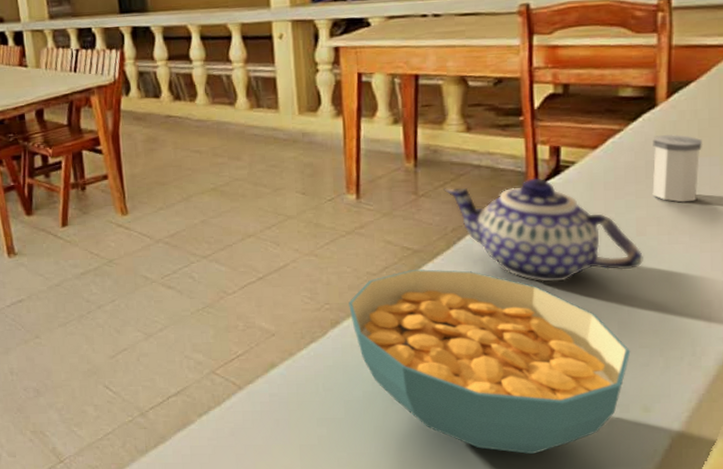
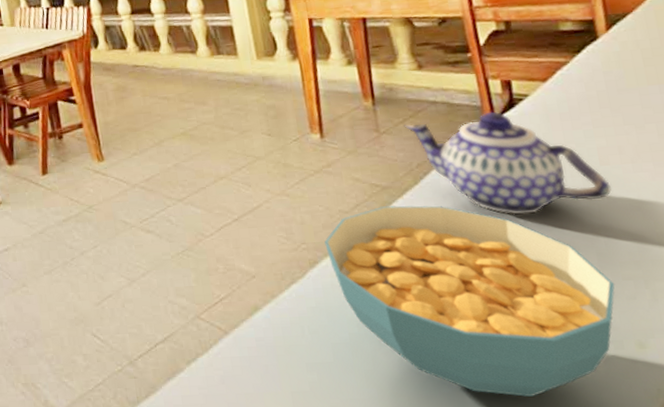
salt shaker: present [652,134,702,203] -> none [600,64,654,131]

